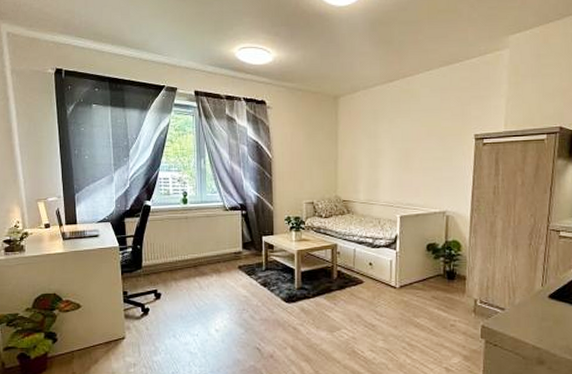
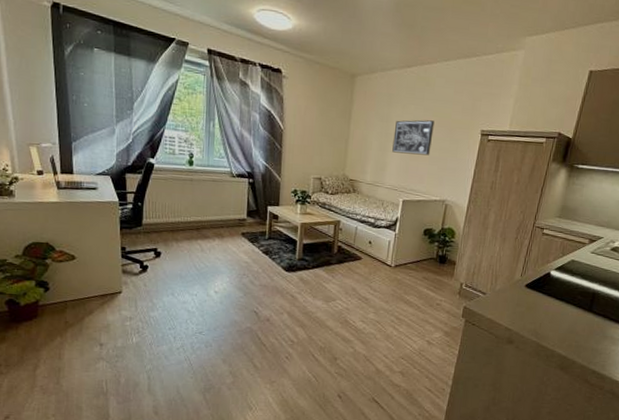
wall art: none [383,131,424,168] -> present [392,120,434,156]

